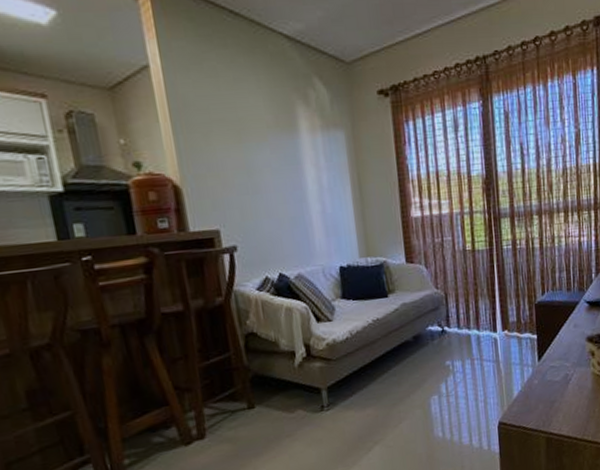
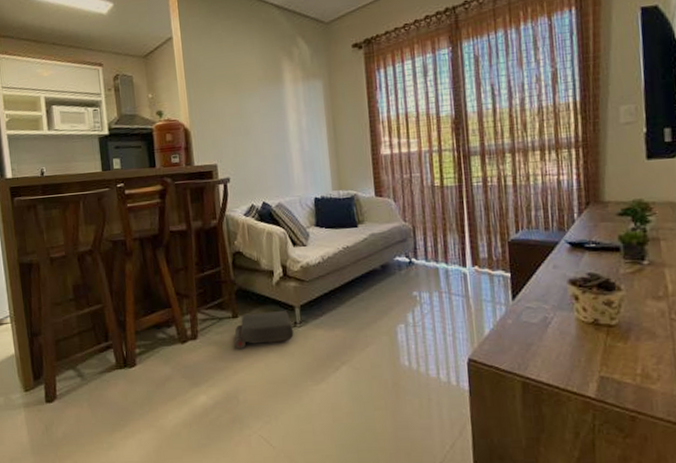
shoulder bag: none [251,394,322,444] -> present [234,311,294,350]

